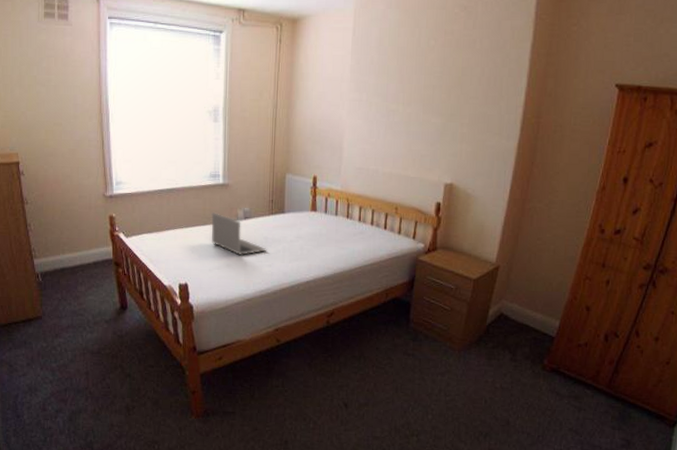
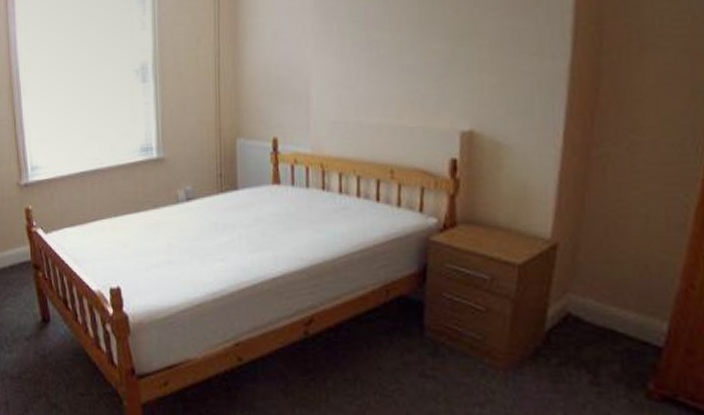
laptop: present [211,212,267,255] -> none [145,195,218,248]

